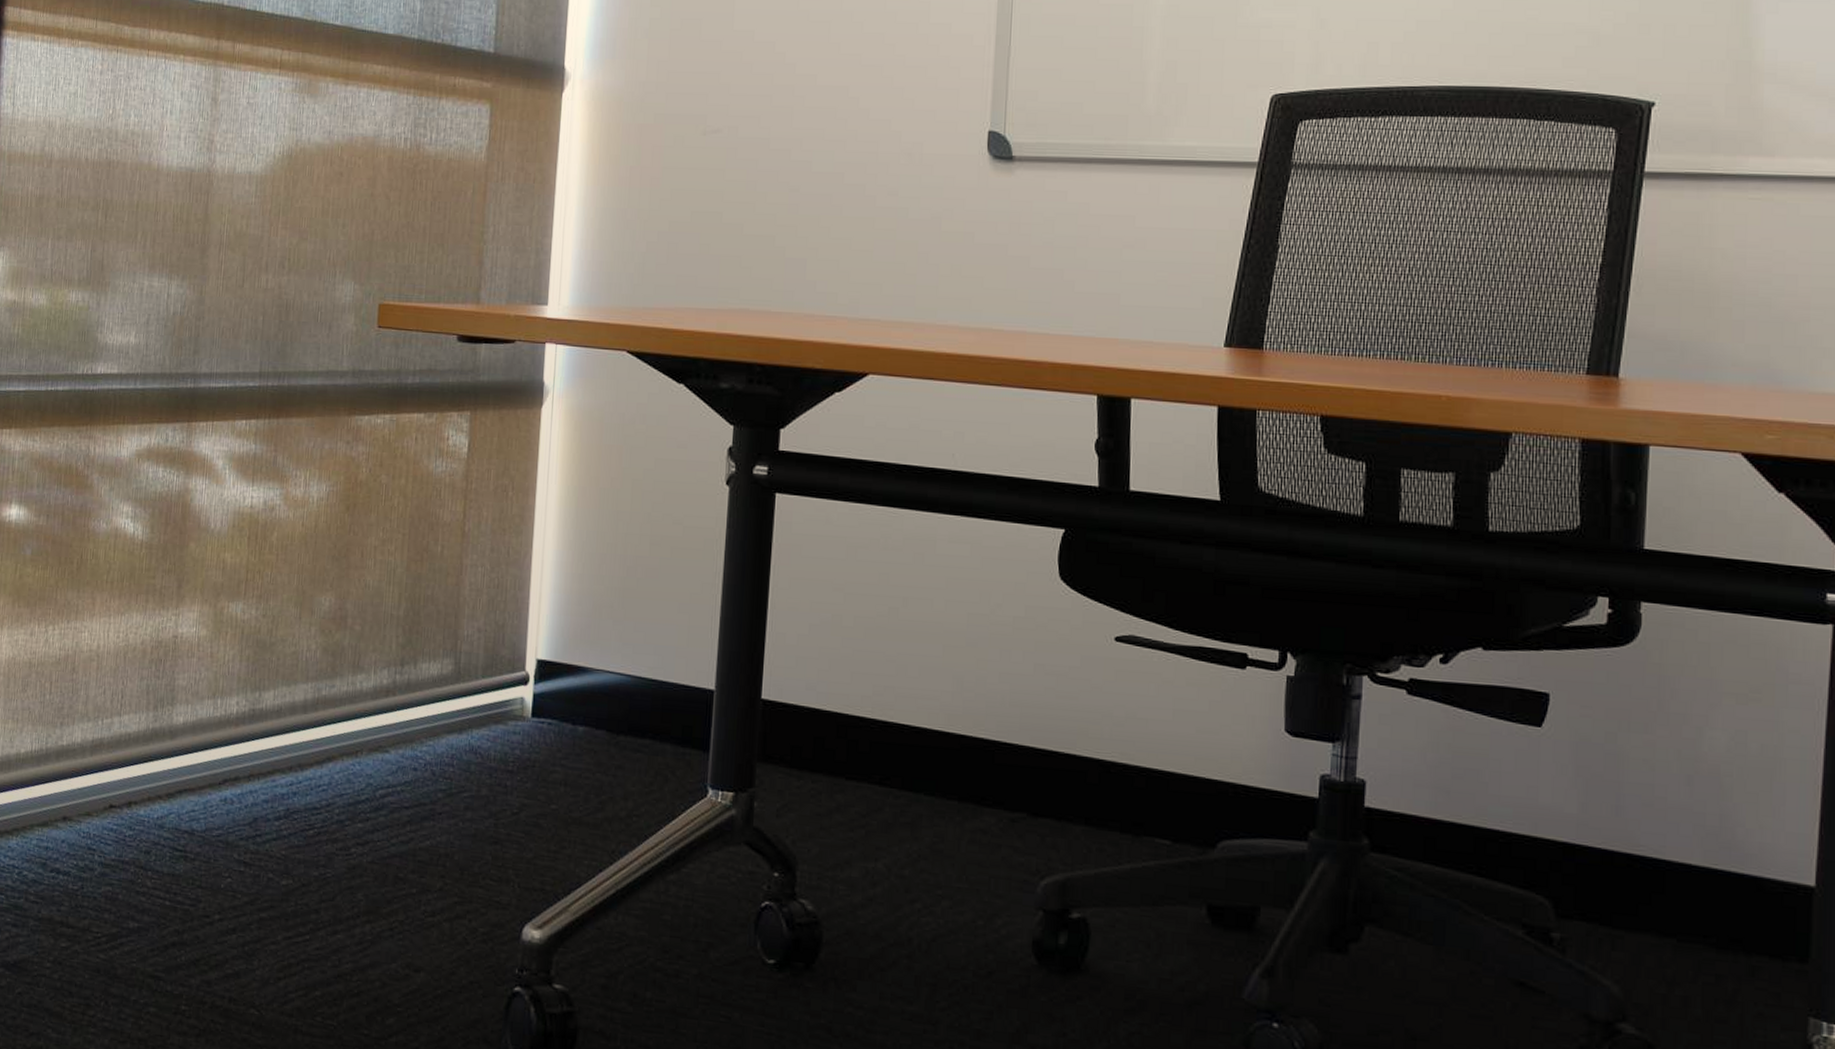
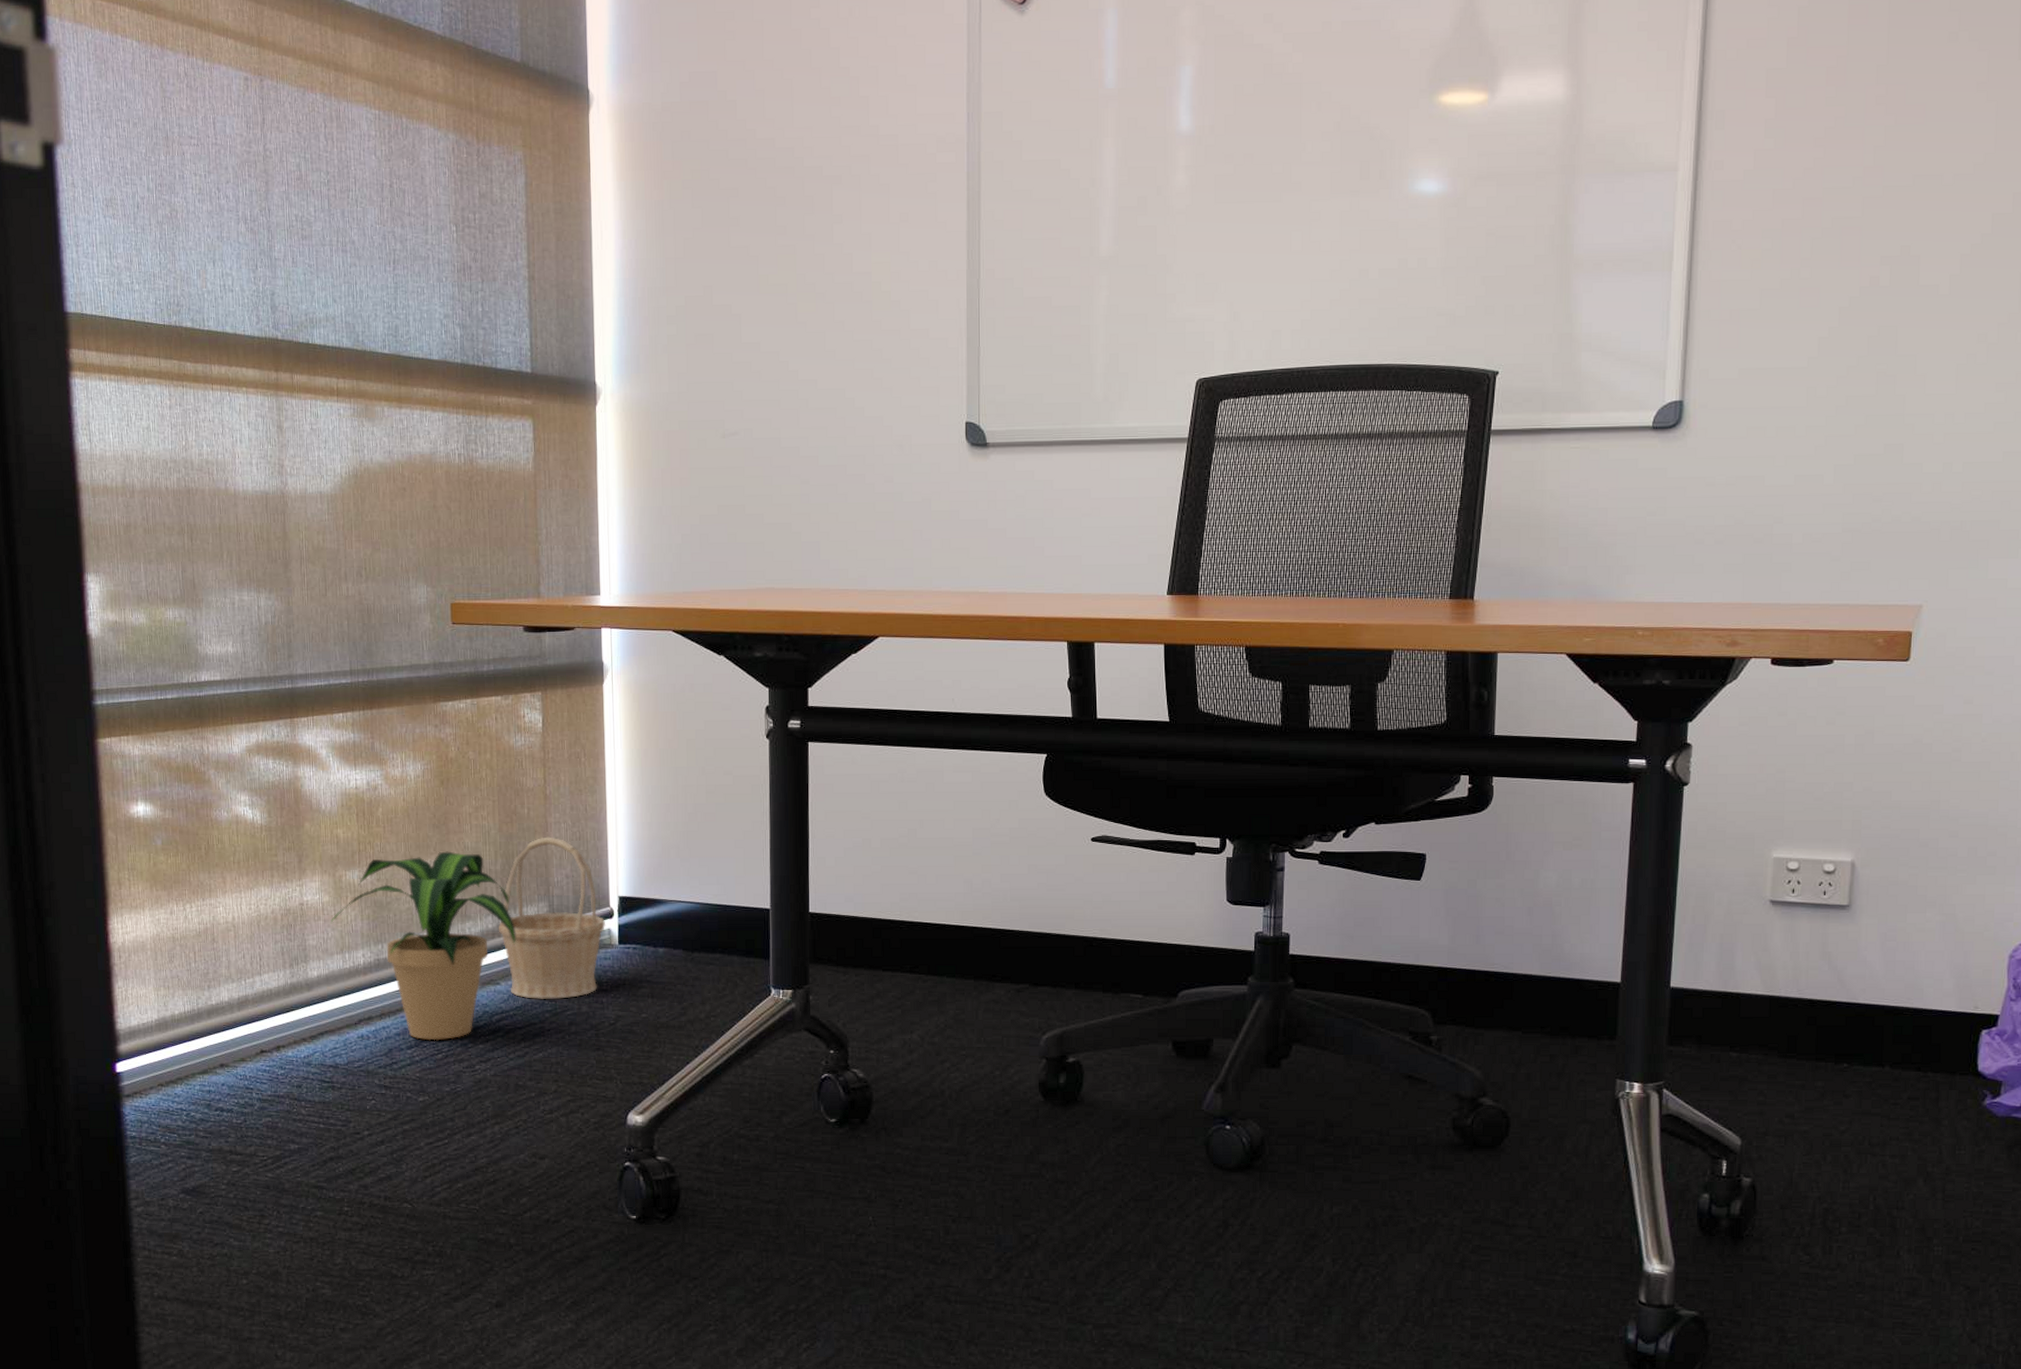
potted plant: none [205,588,414,814] -> present [331,851,516,1041]
basket: none [393,581,519,777] -> present [498,836,606,999]

